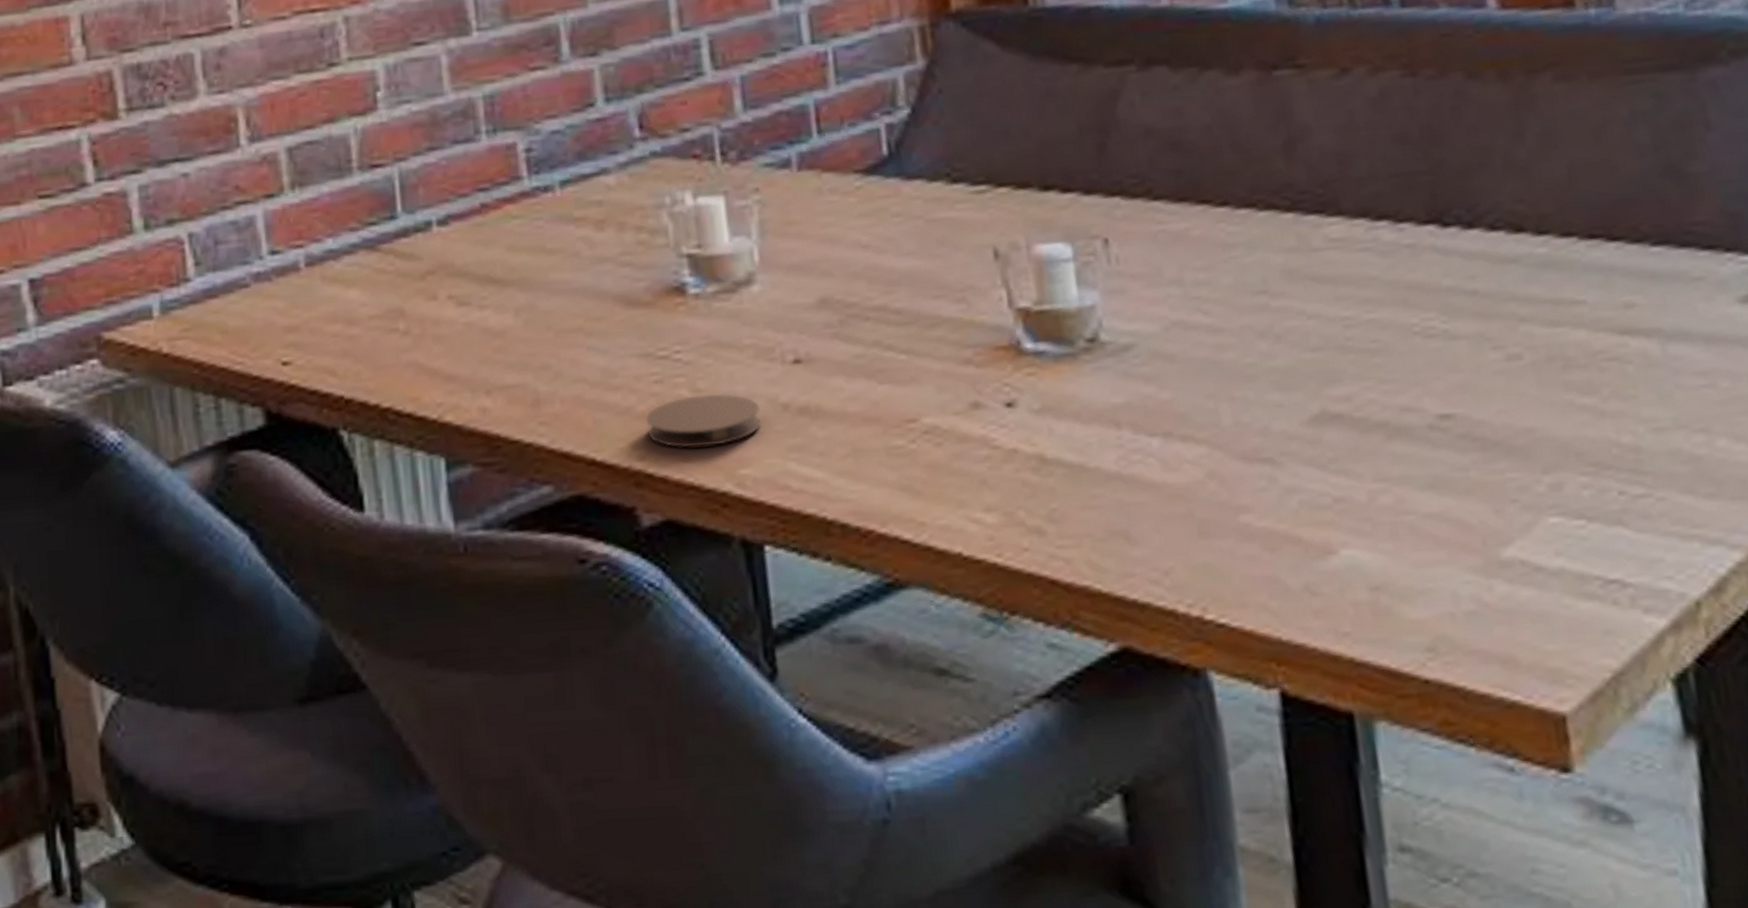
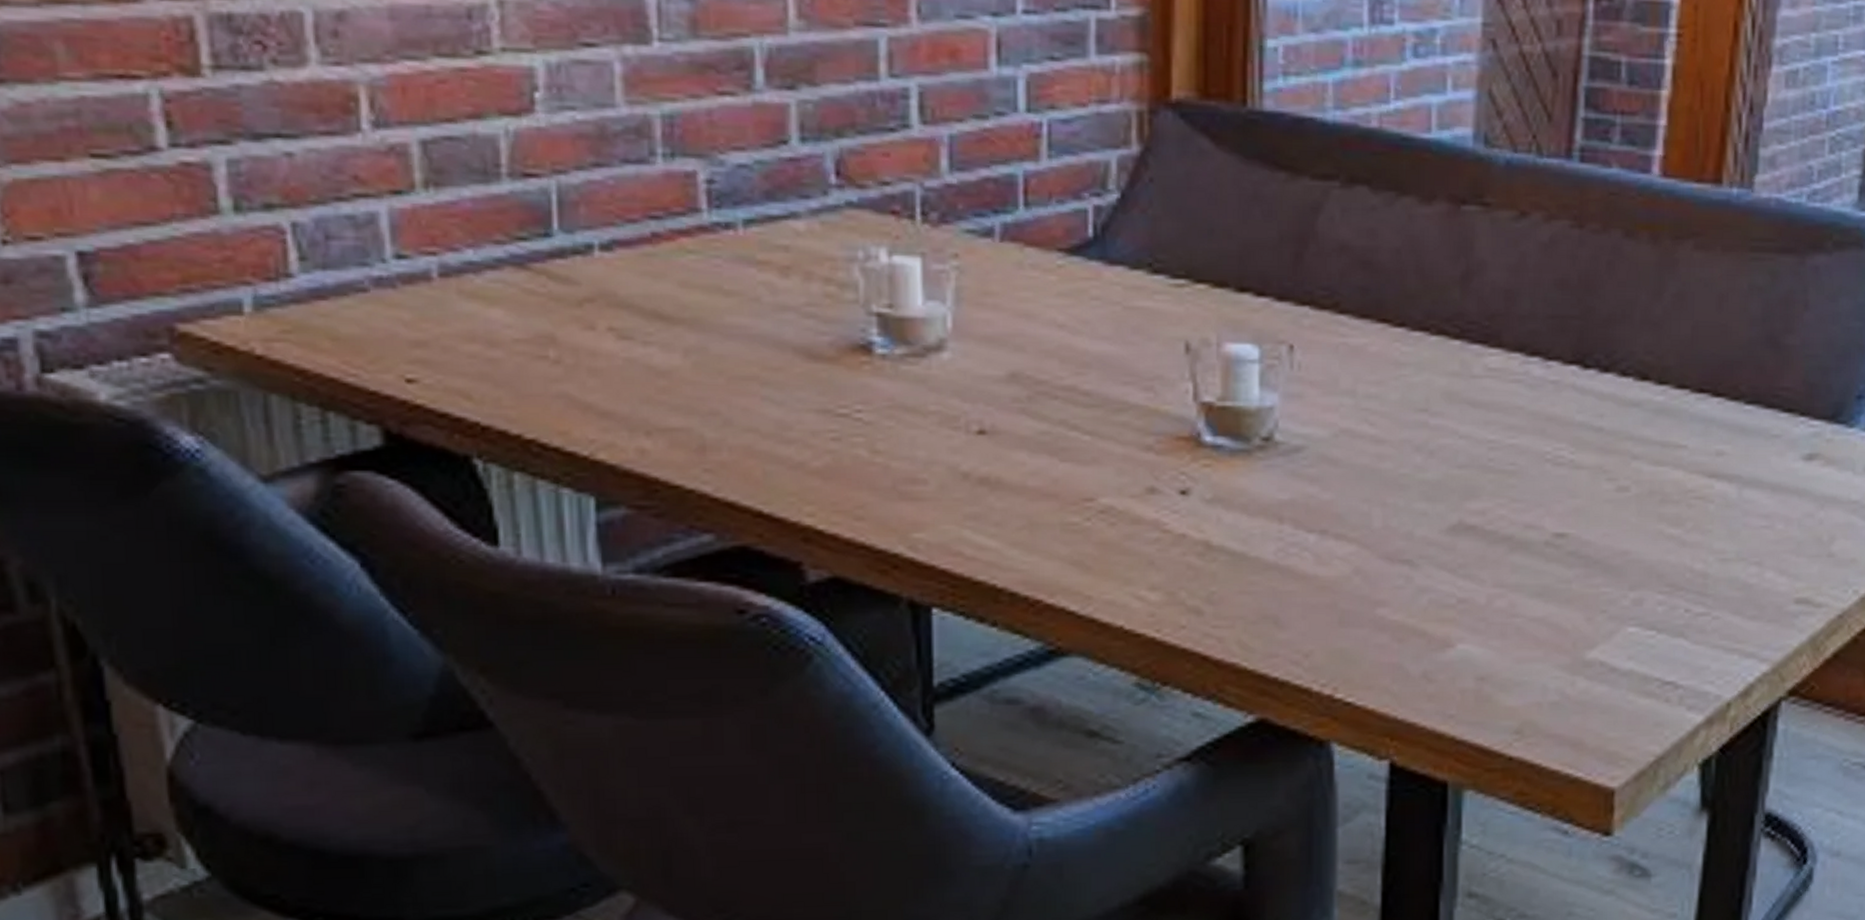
coaster: present [646,394,761,449] -> none [820,456,939,508]

